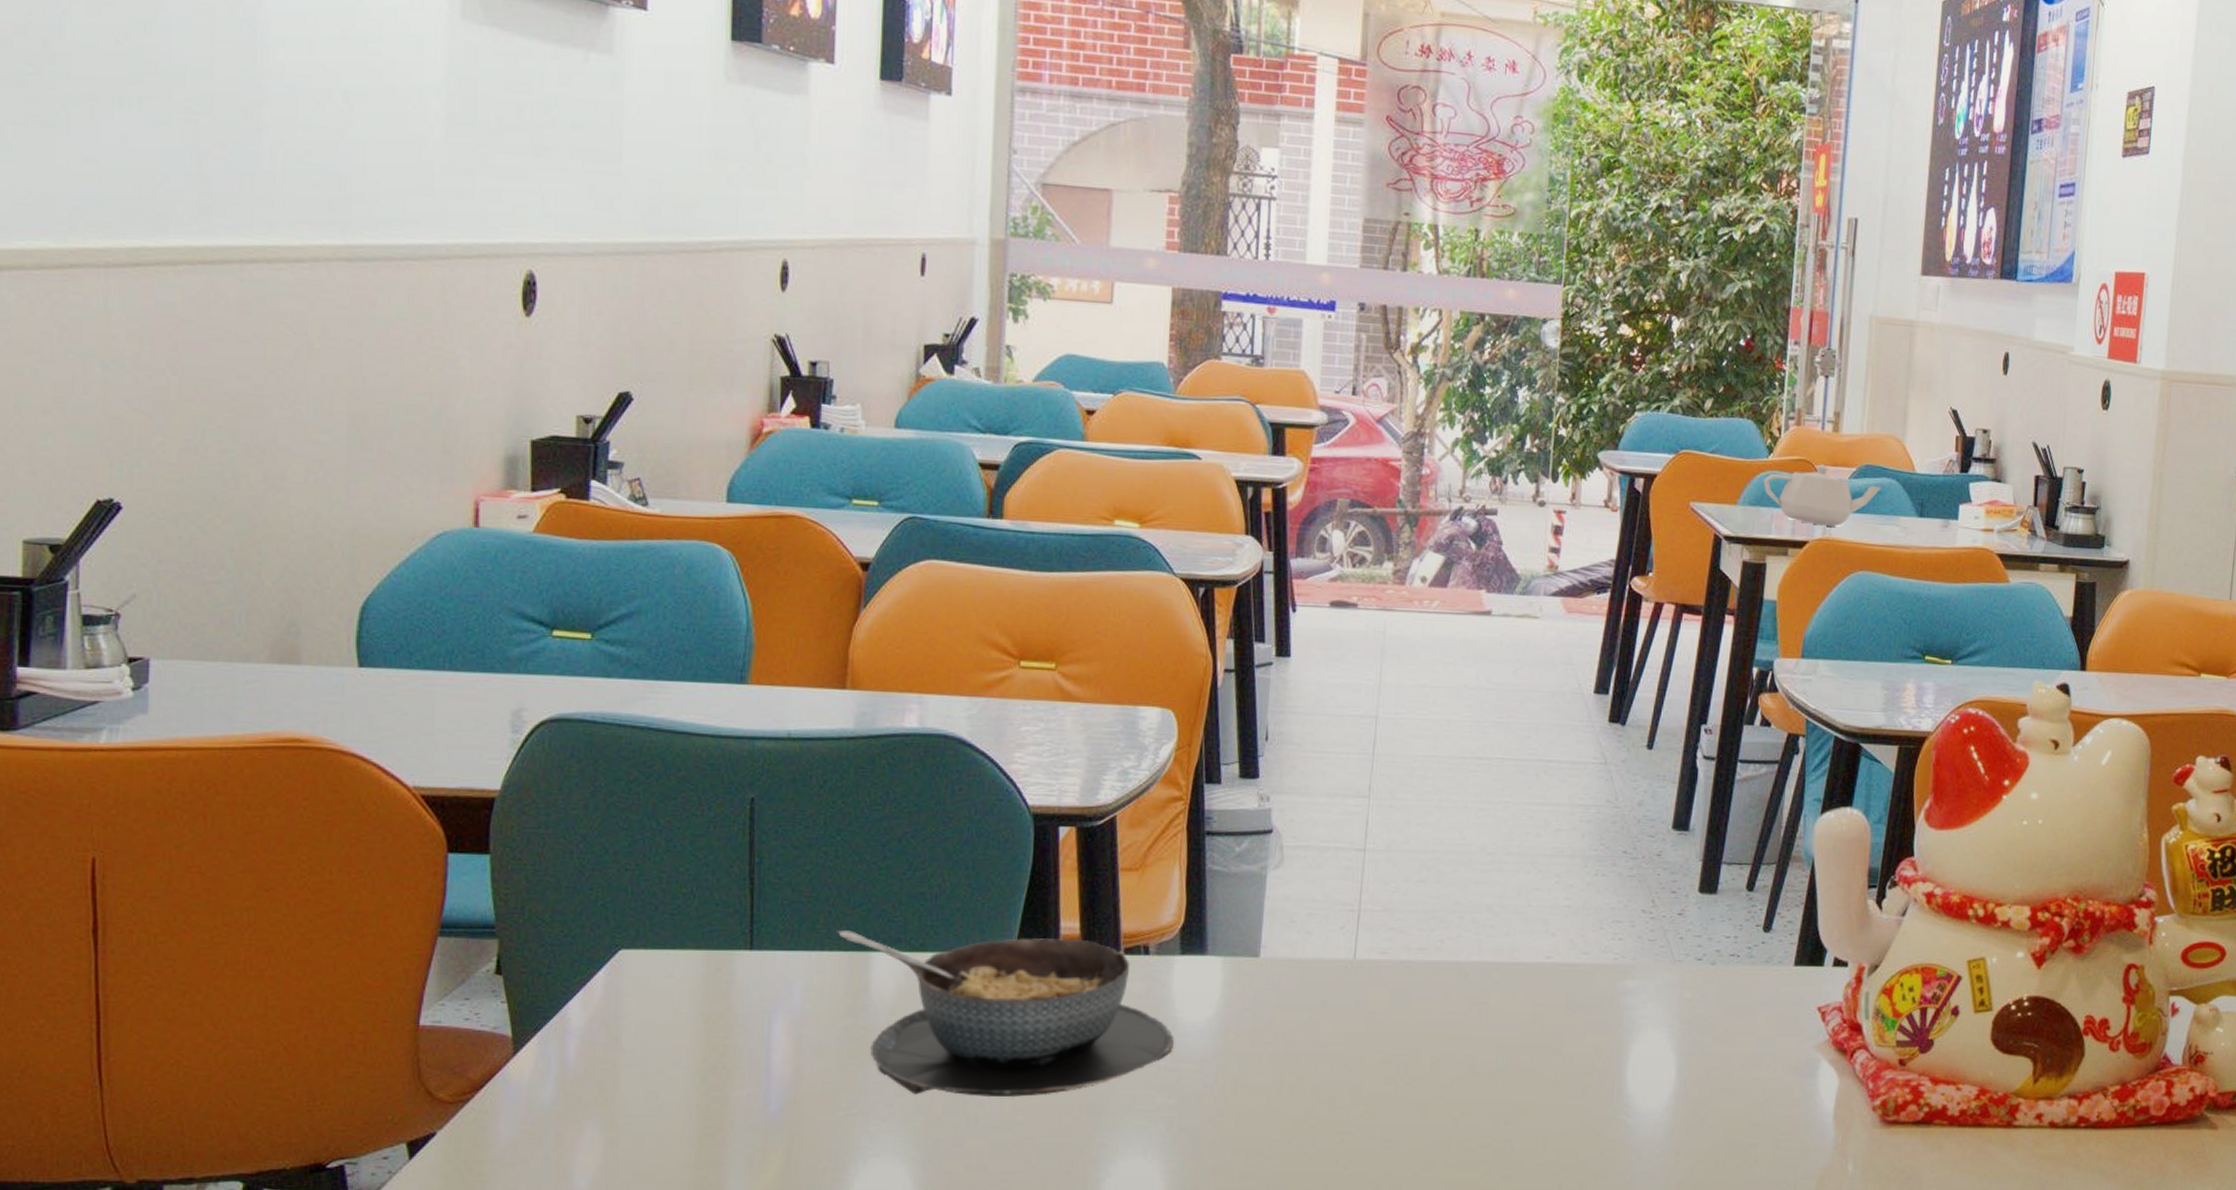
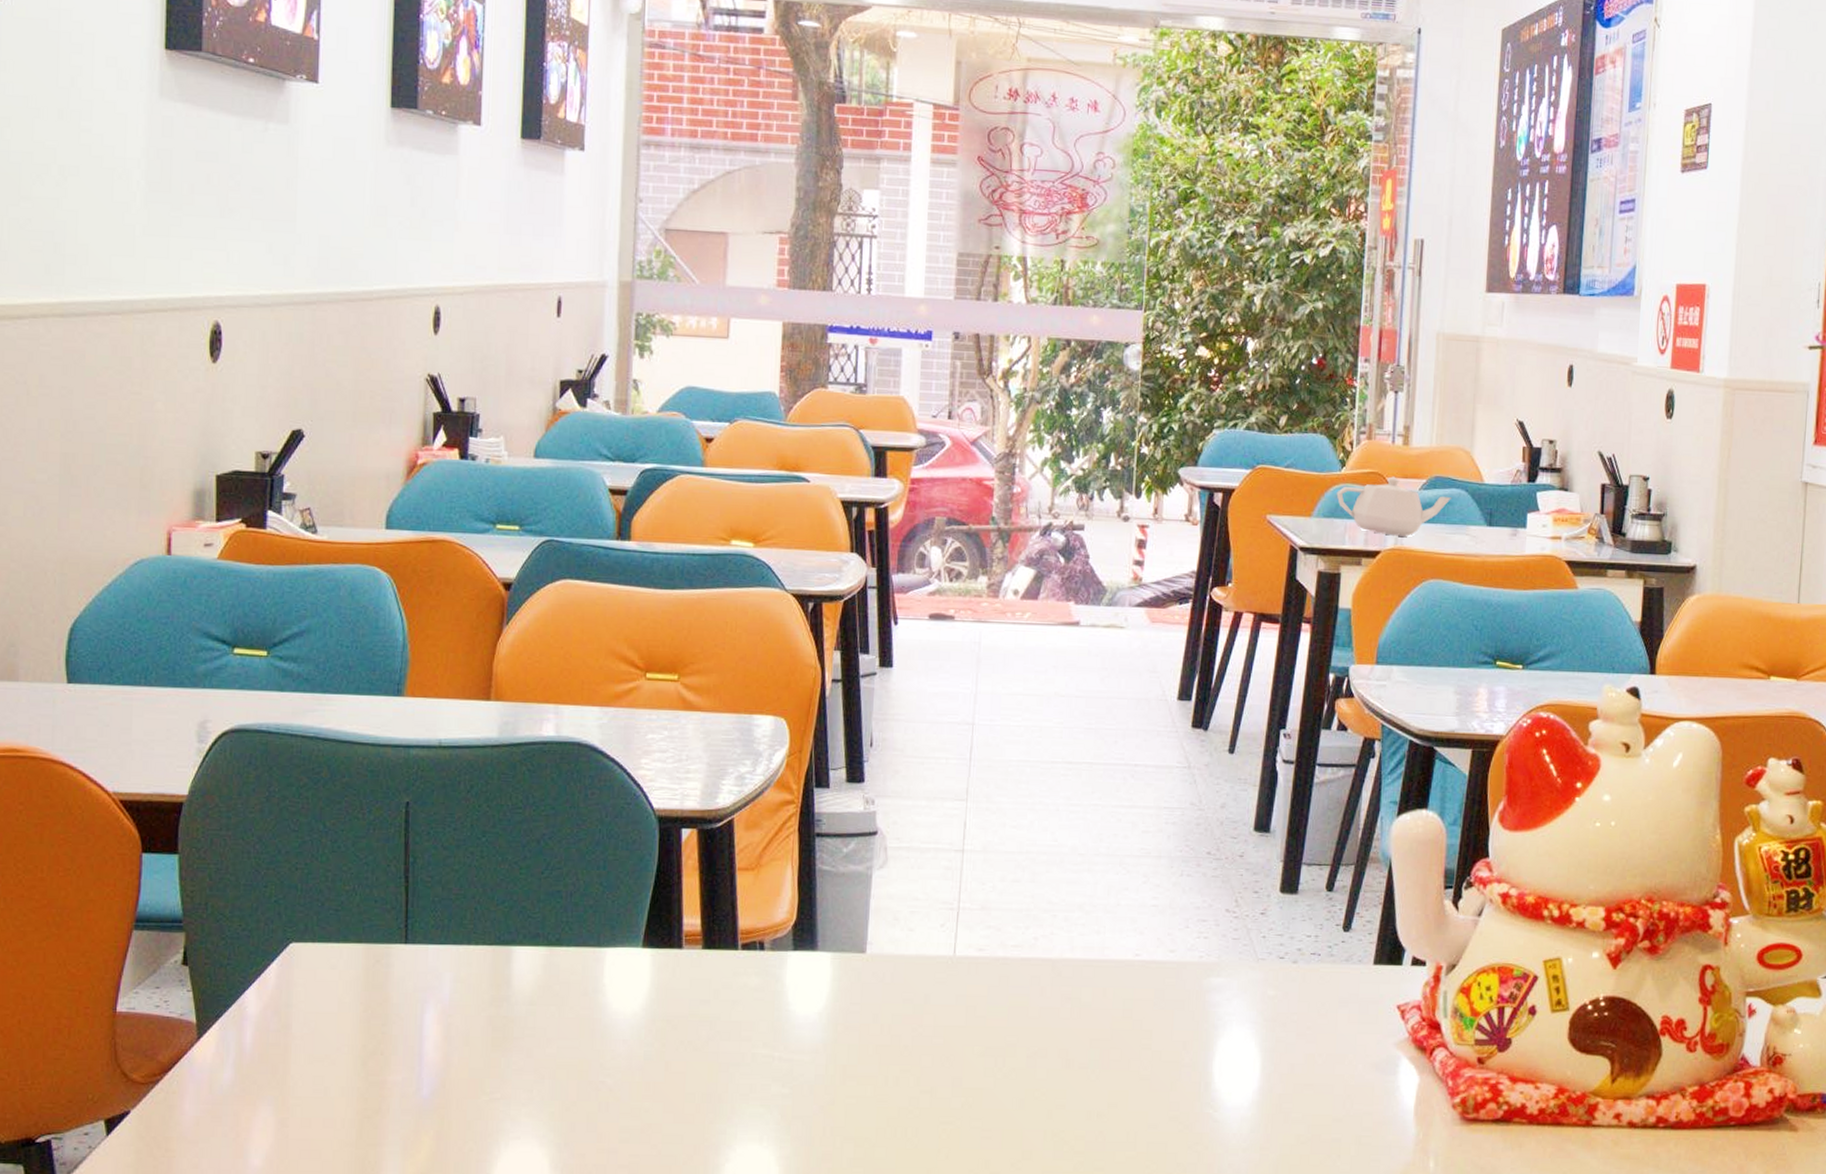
soup bowl: present [836,930,1175,1097] -> none [482,926,788,1084]

